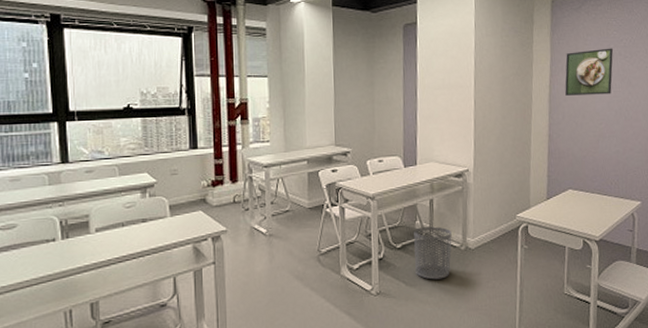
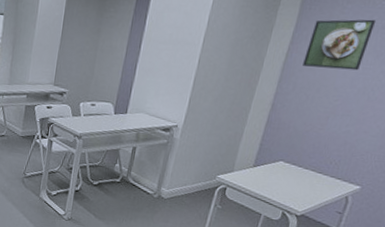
waste bin: present [414,226,452,280] -> none [106,170,148,219]

